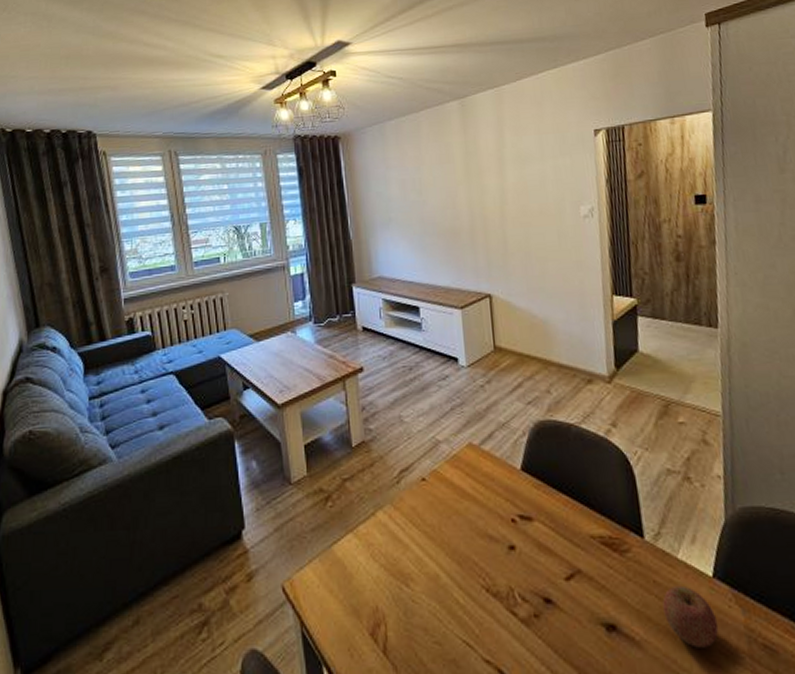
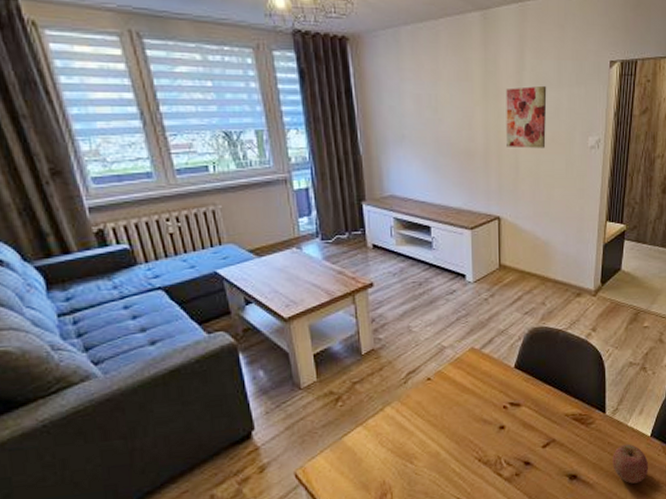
wall art: none [487,160,534,223] -> present [506,85,547,149]

